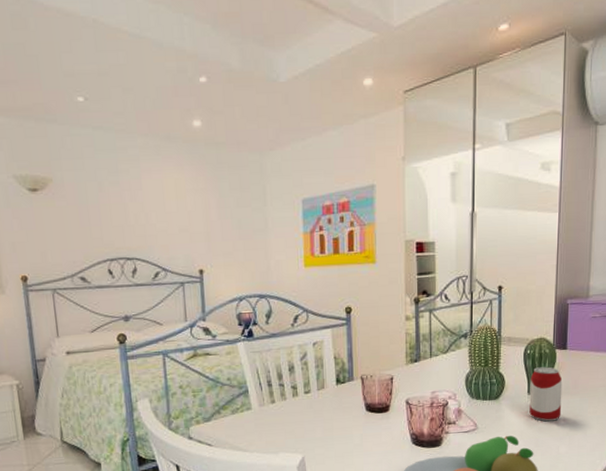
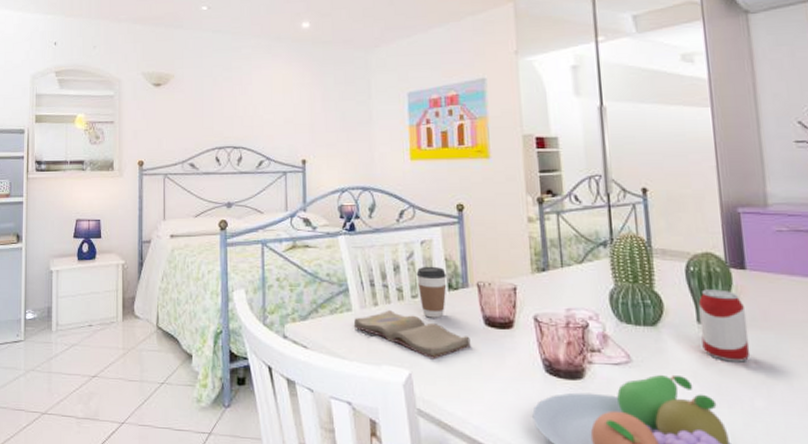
diary: none [253,406,354,444] -> present [353,310,471,360]
coffee cup: none [309,364,335,410] -> present [416,266,447,318]

